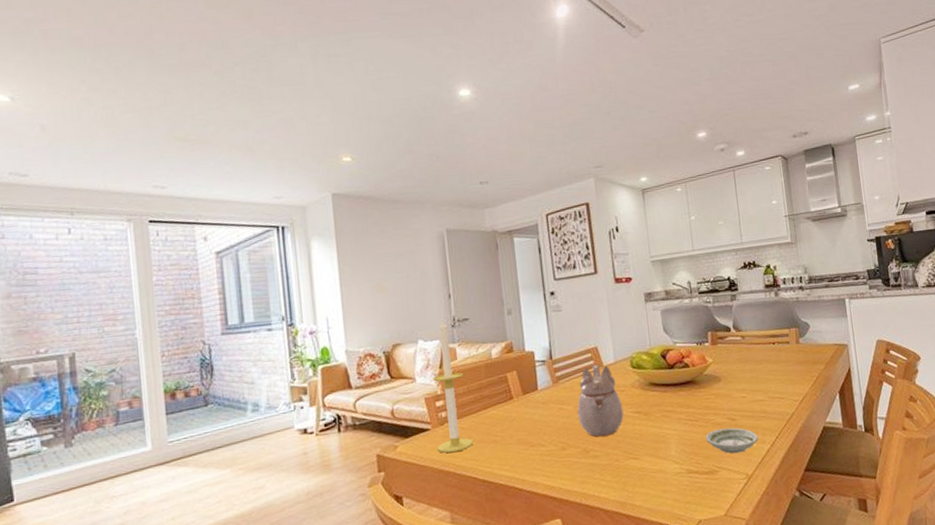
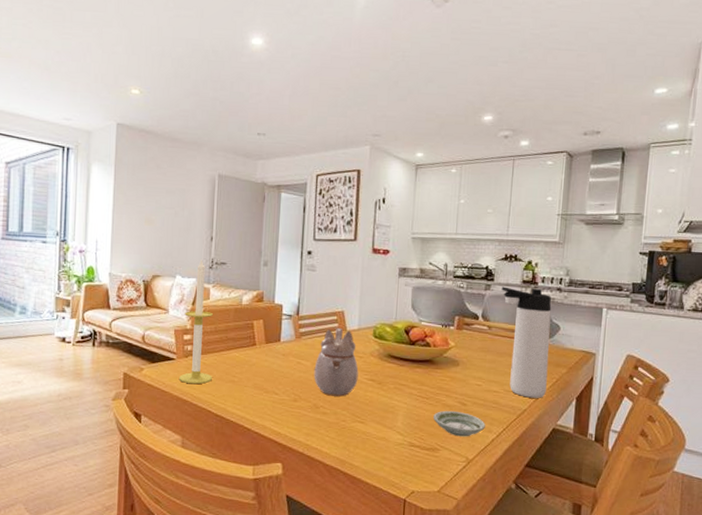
thermos bottle: none [746,290,810,401] -> present [501,286,552,398]

